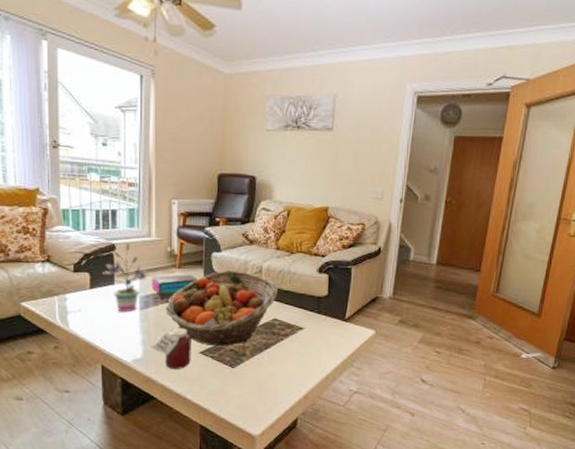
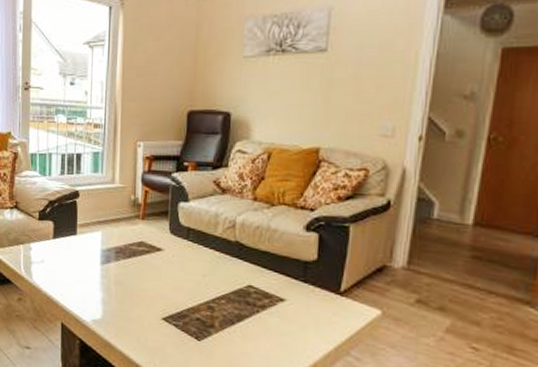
potted plant: present [103,243,152,313] -> none [66,190,114,267]
jar: present [150,328,191,369] -> none [110,288,154,336]
book: present [152,274,199,300] -> none [114,226,163,255]
fruit basket: present [166,270,279,346] -> none [127,223,255,314]

